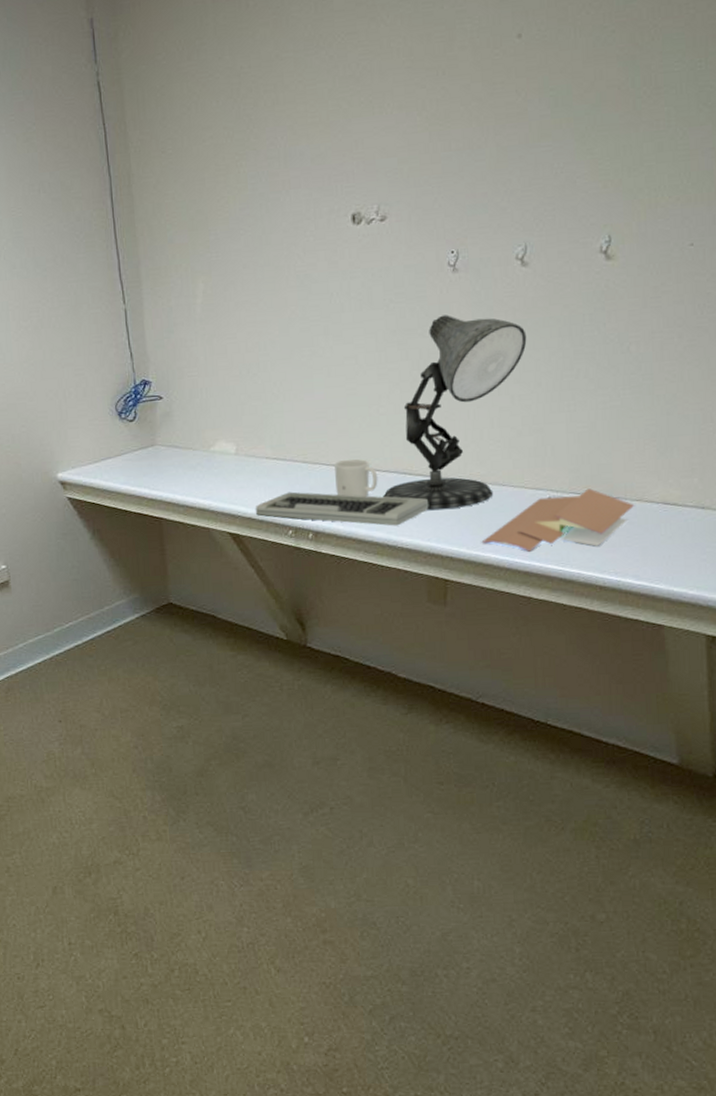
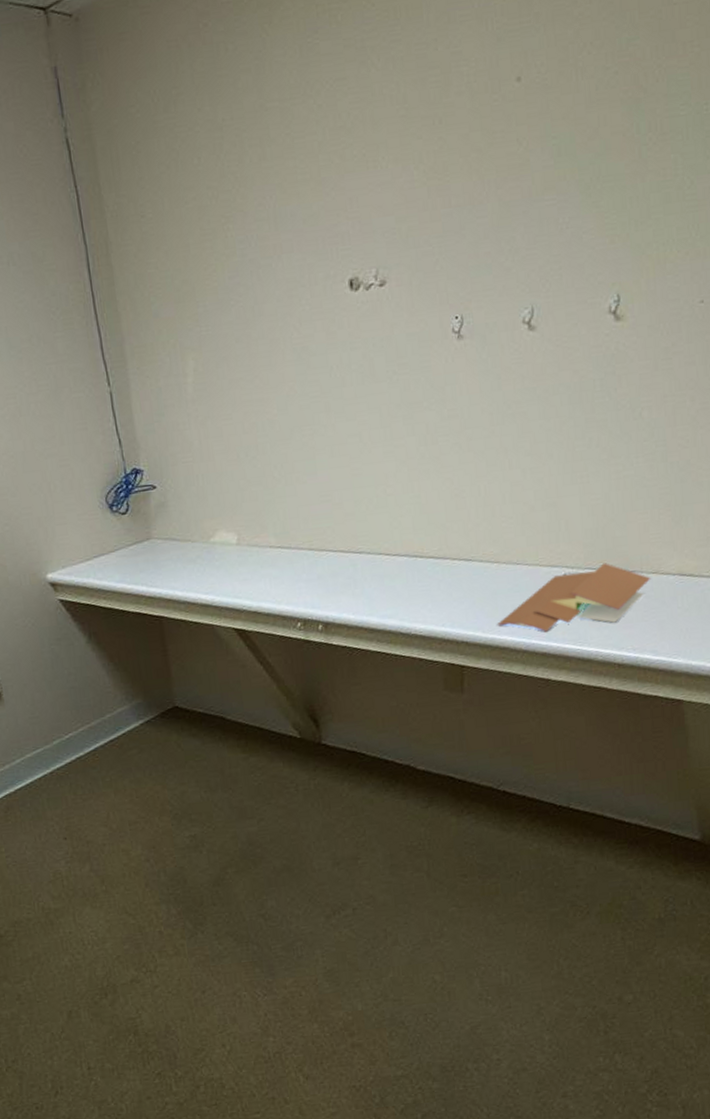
computer keyboard: present [255,491,429,526] -> none [260,581,442,613]
mug: present [334,458,378,497] -> none [342,543,388,584]
desk lamp: present [383,315,527,510] -> none [394,385,537,594]

